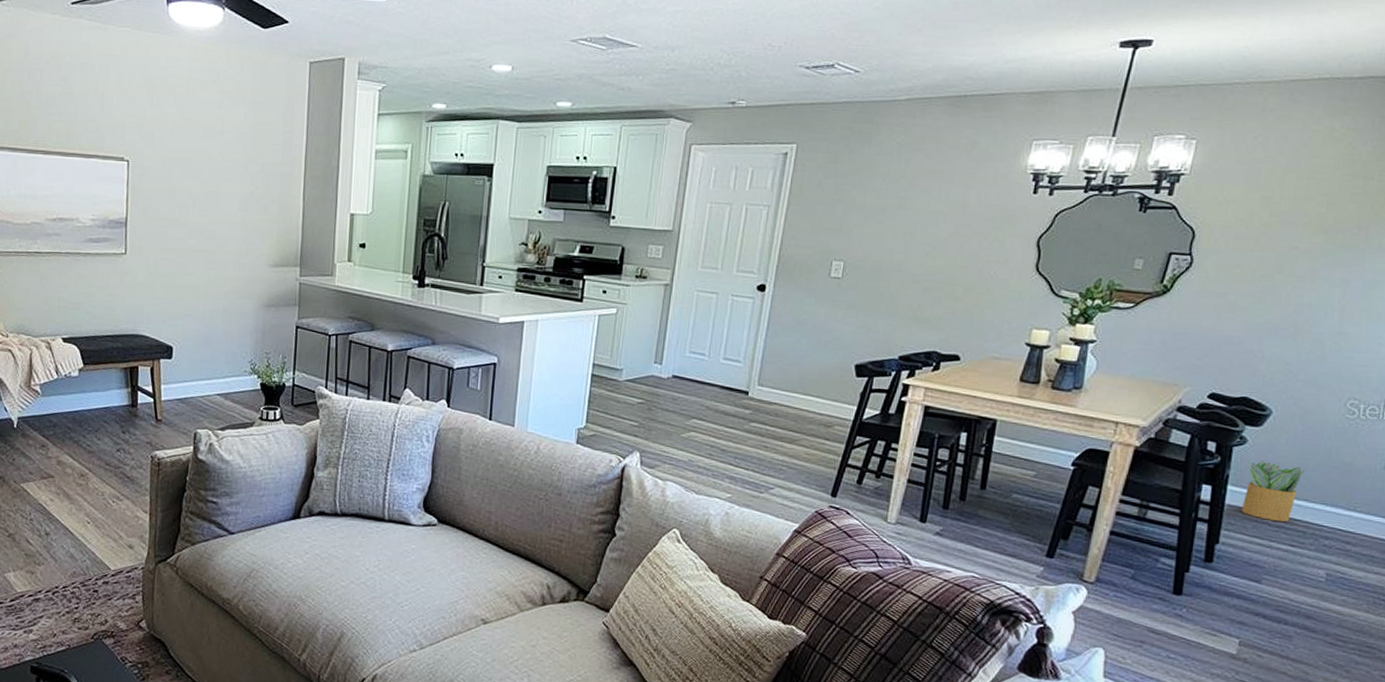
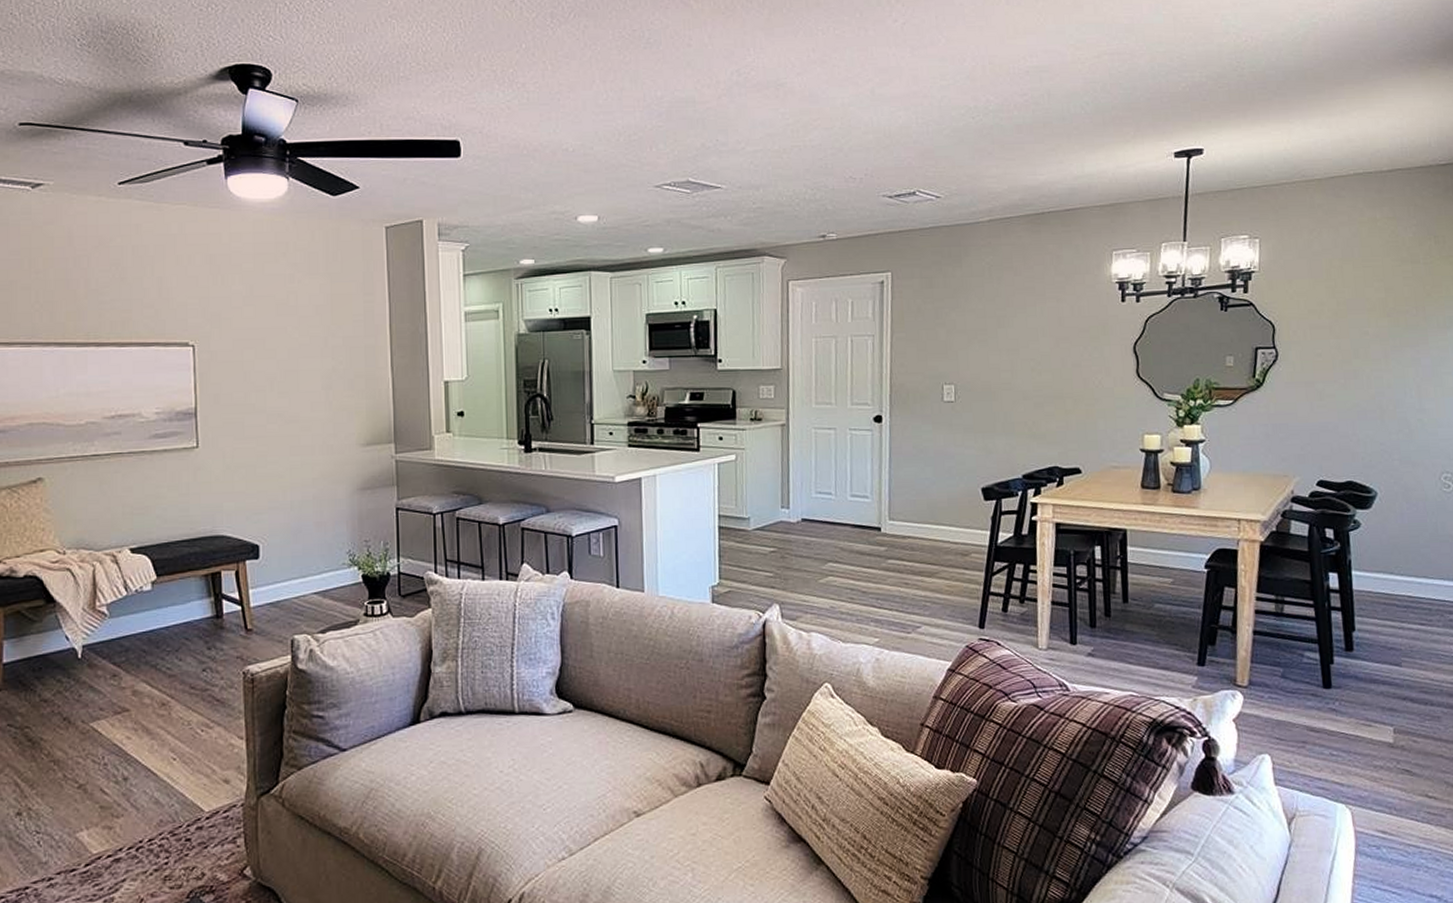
potted plant: present [1241,461,1305,522] -> none [1365,542,1418,602]

